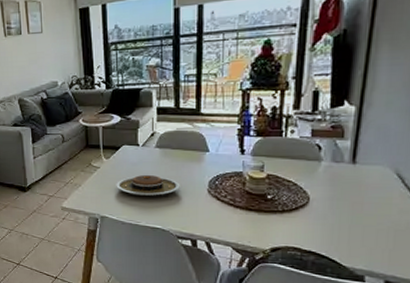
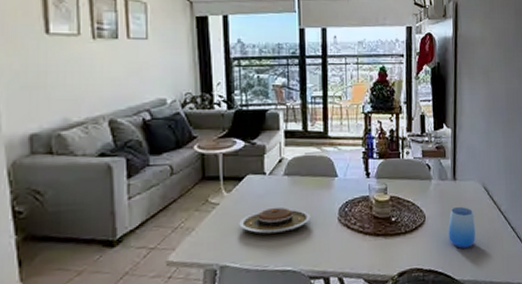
cup: none [337,192,379,236] -> present [447,206,476,248]

